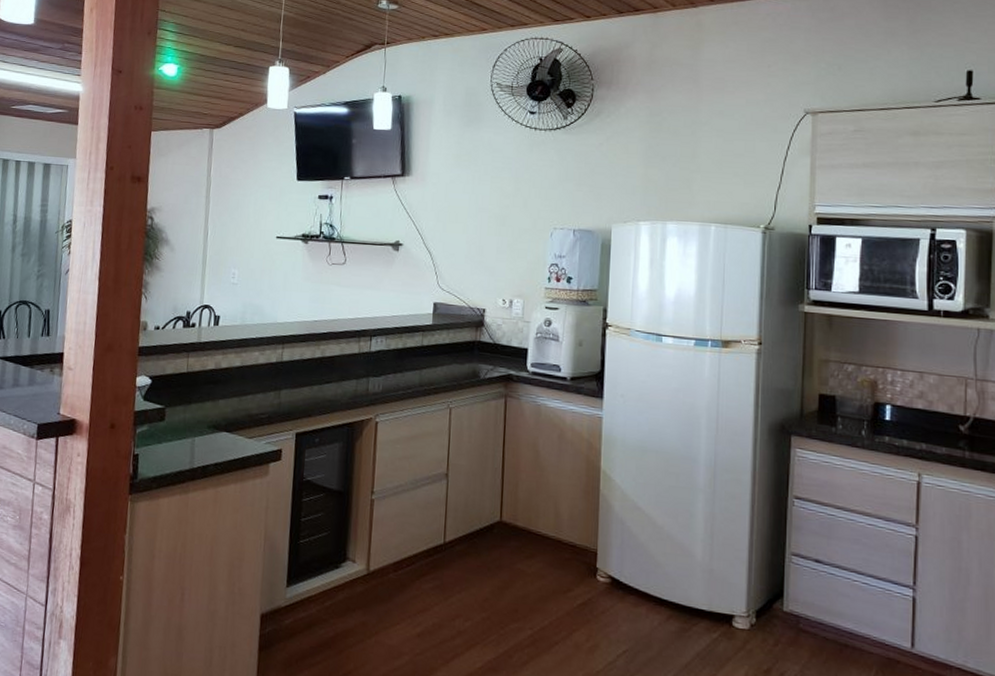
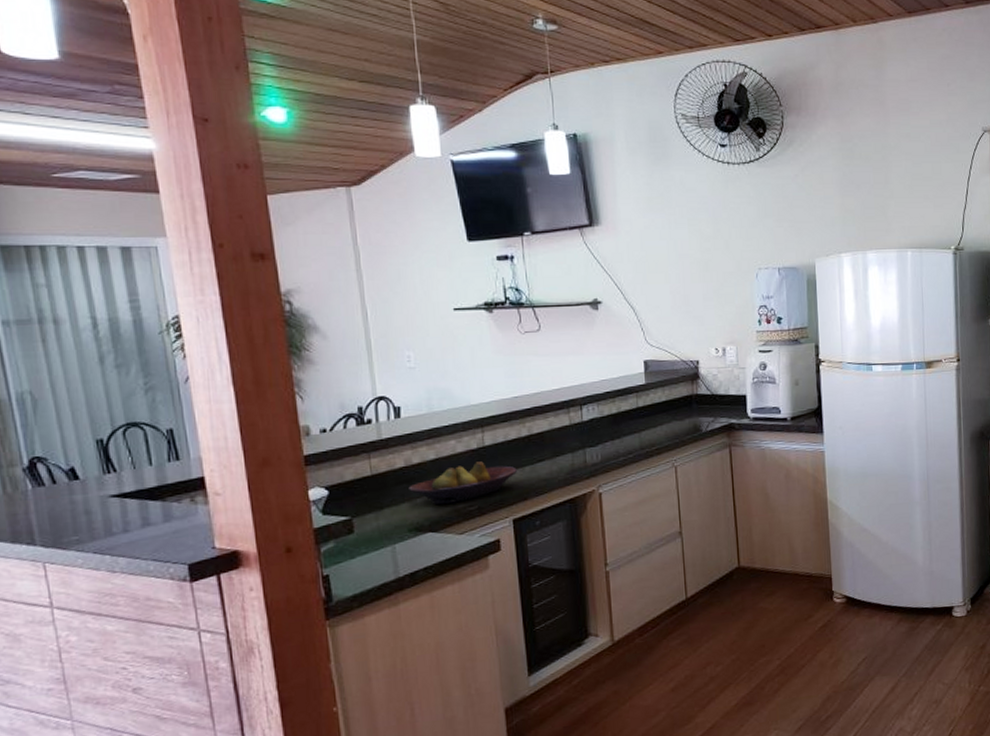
fruit bowl: none [214,374,306,409] -> present [408,461,517,505]

